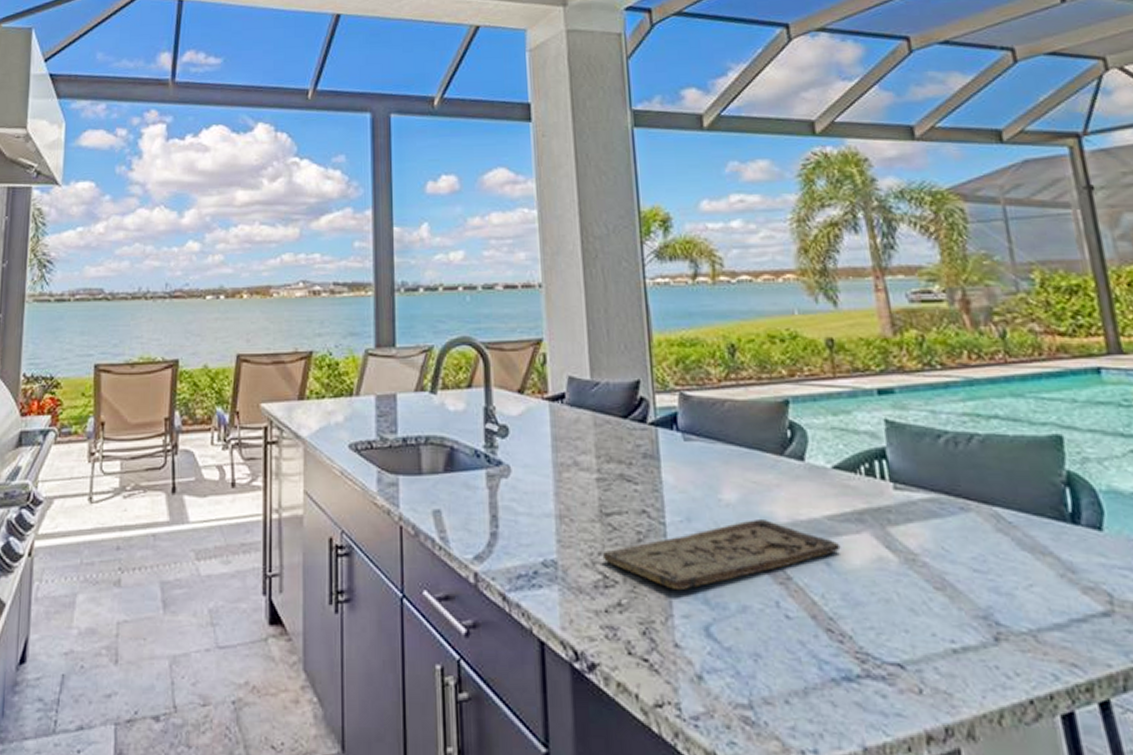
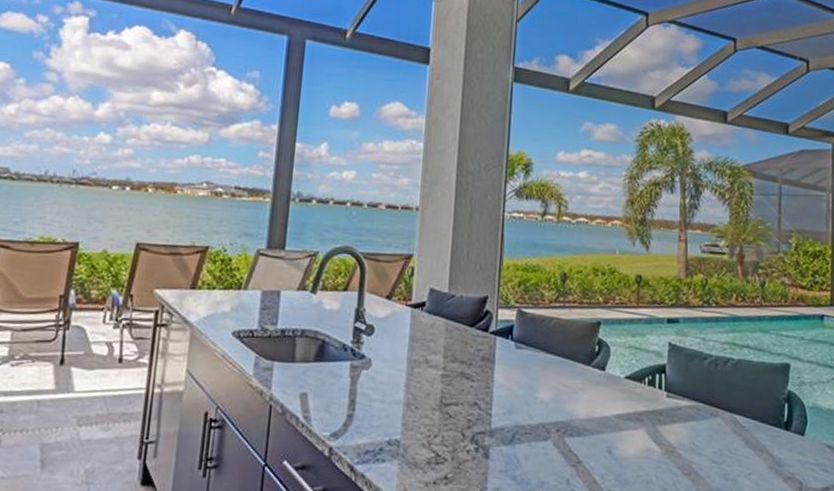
cutting board: present [602,520,841,591] -> none [437,415,621,469]

